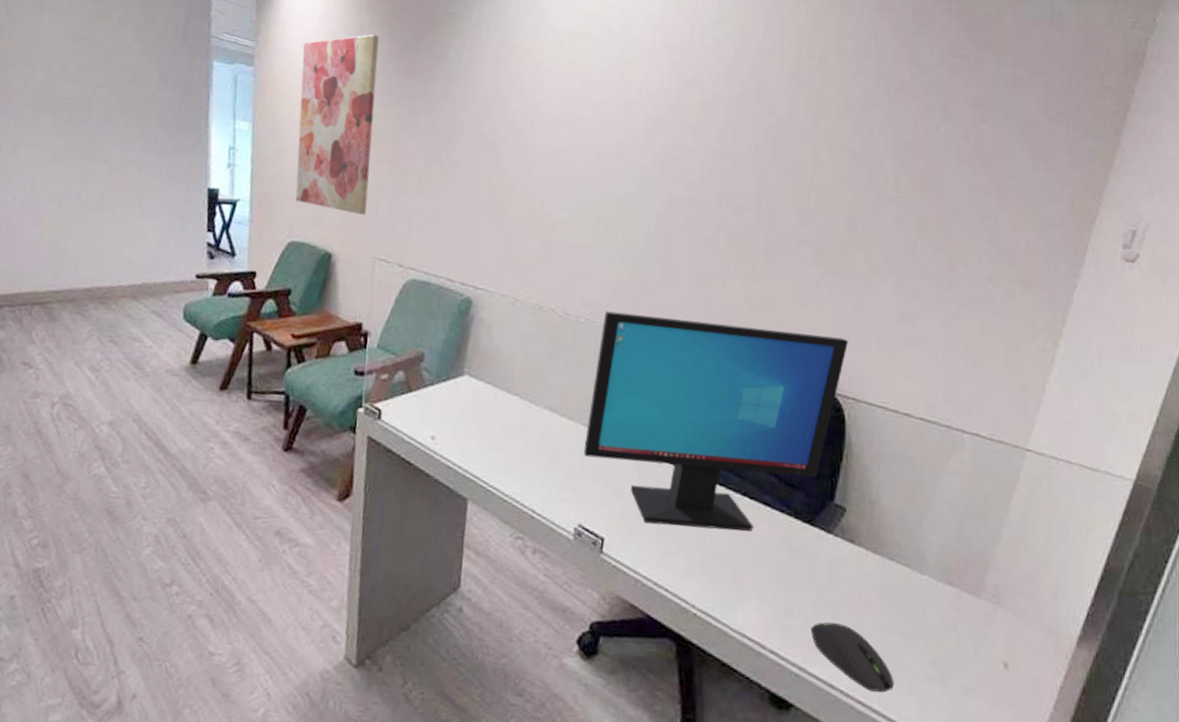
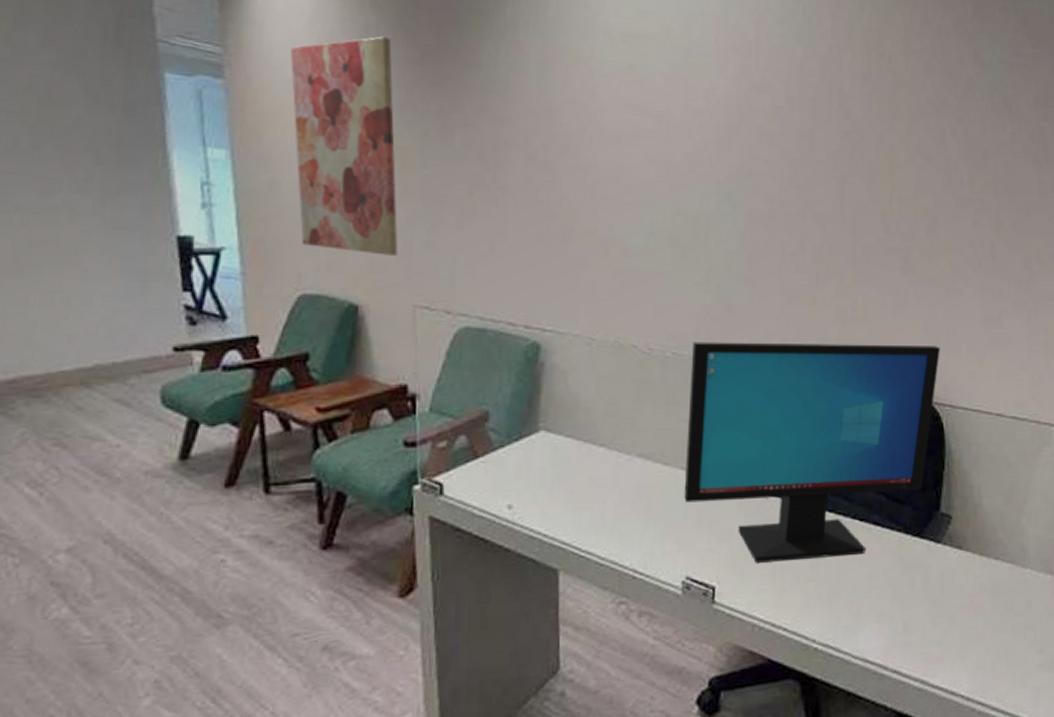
computer mouse: present [810,622,894,693] -> none [929,630,1009,690]

